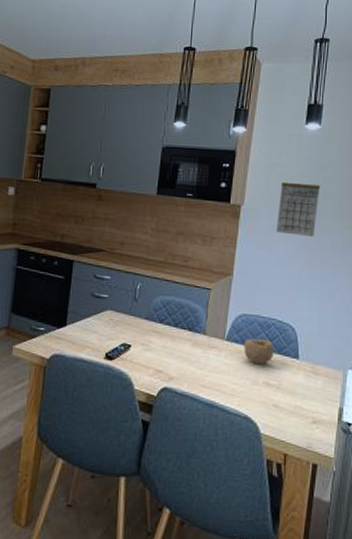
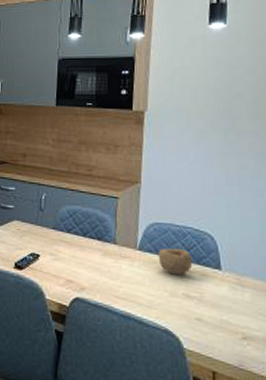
calendar: present [276,181,321,238] -> none [184,85,232,141]

